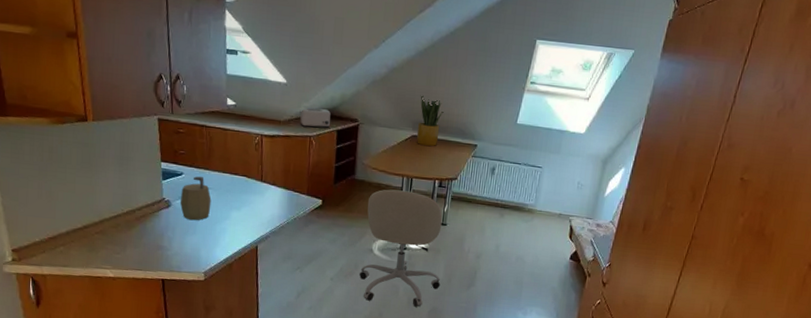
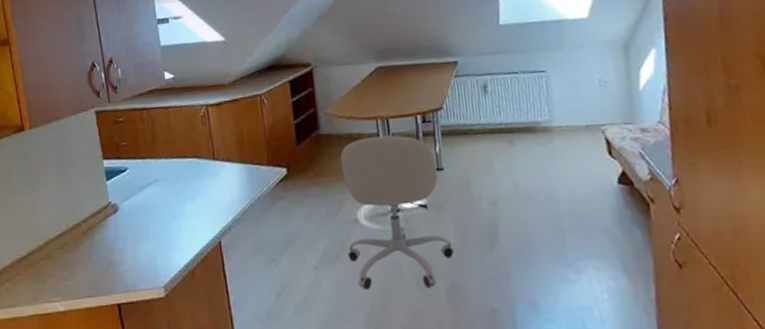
soap dispenser: present [180,176,212,221] -> none [128,168,162,224]
toaster: present [300,107,332,129] -> none [245,60,281,87]
planter: present [416,95,444,147] -> none [376,18,409,77]

